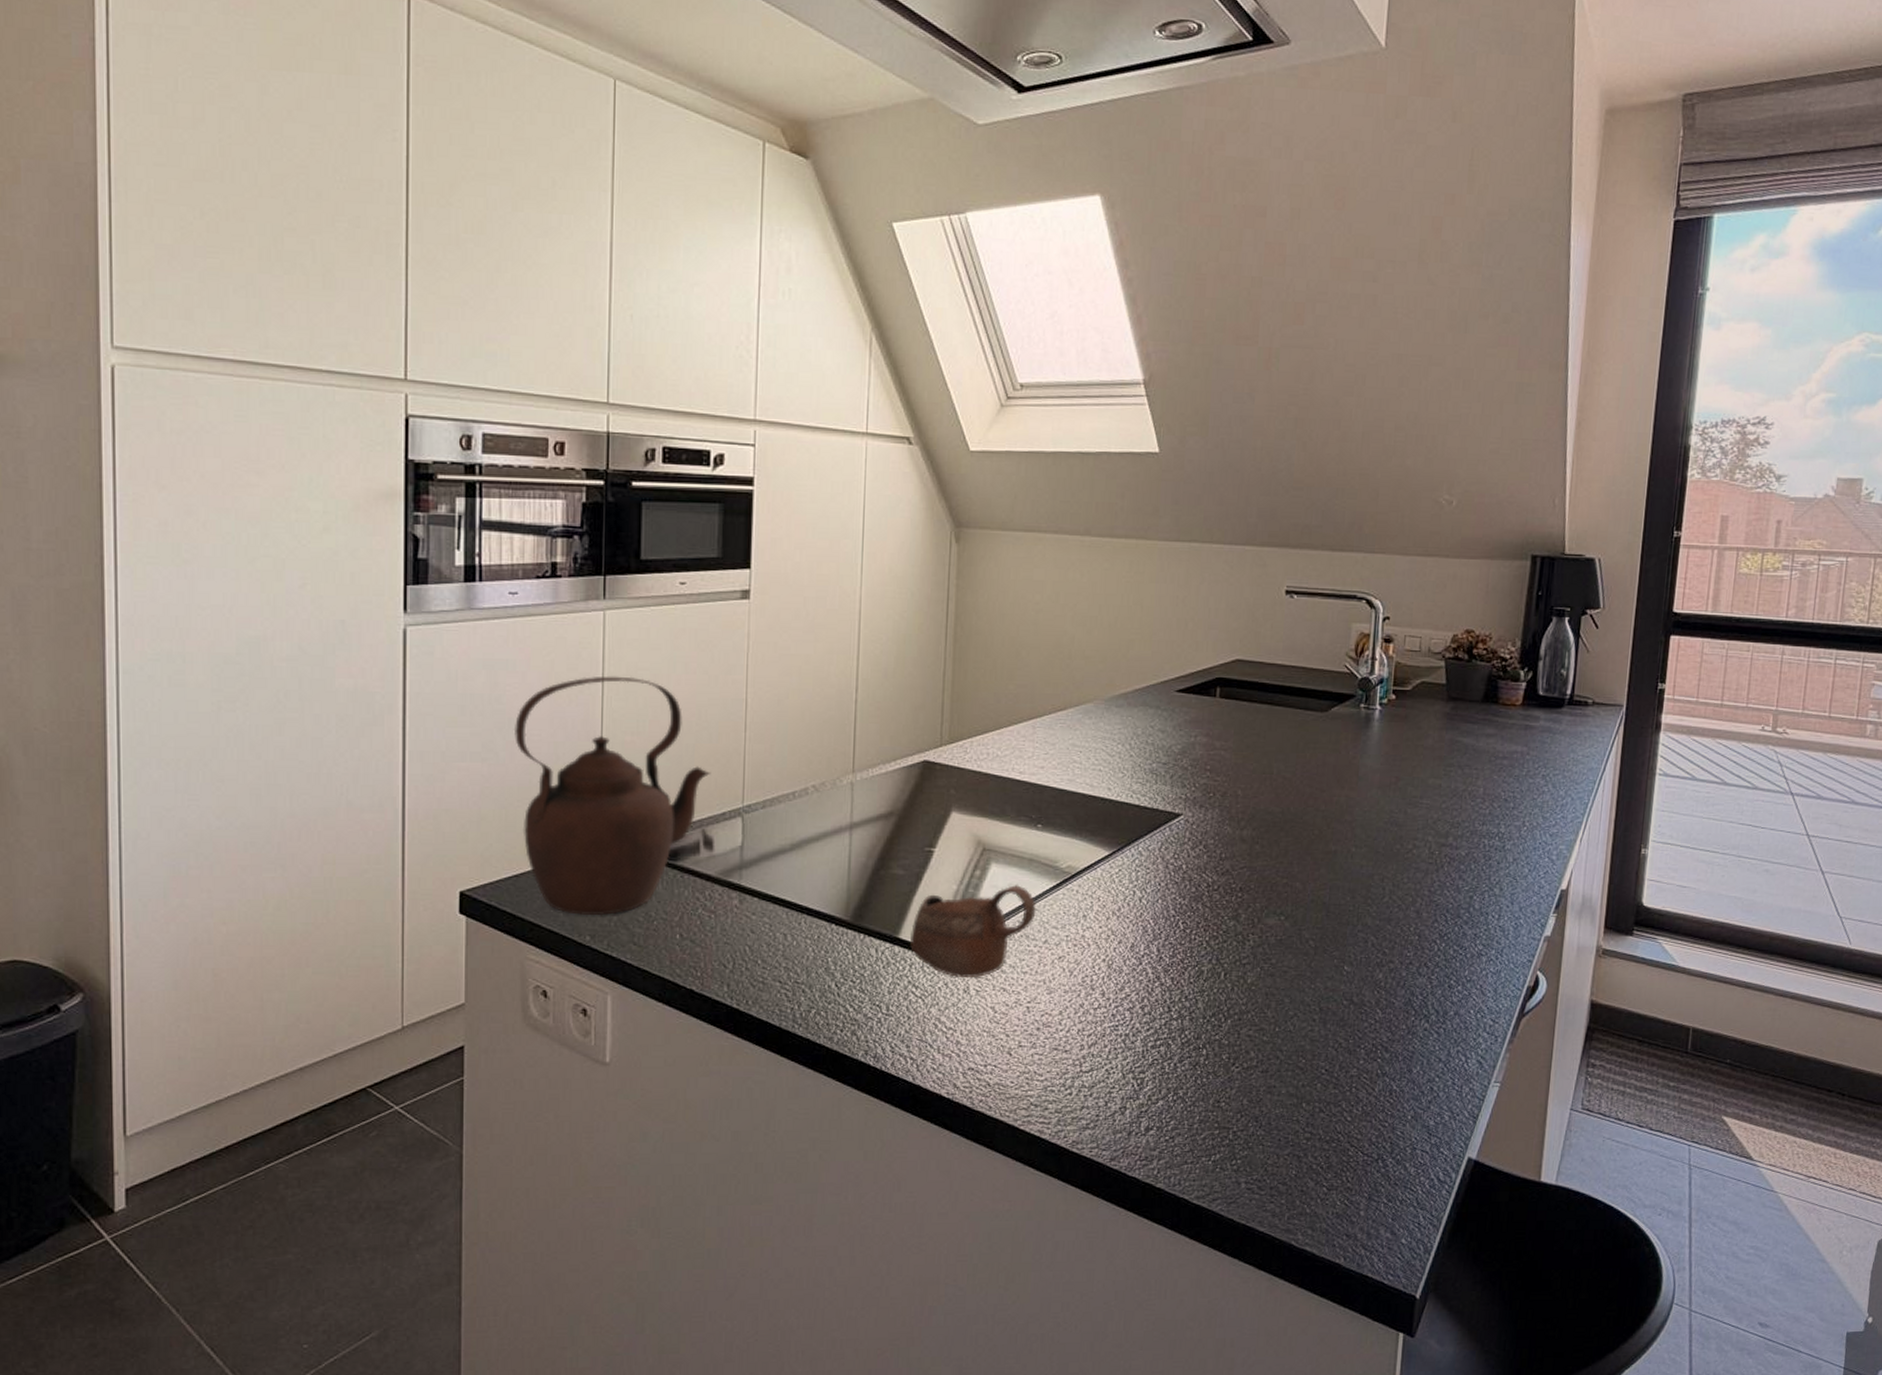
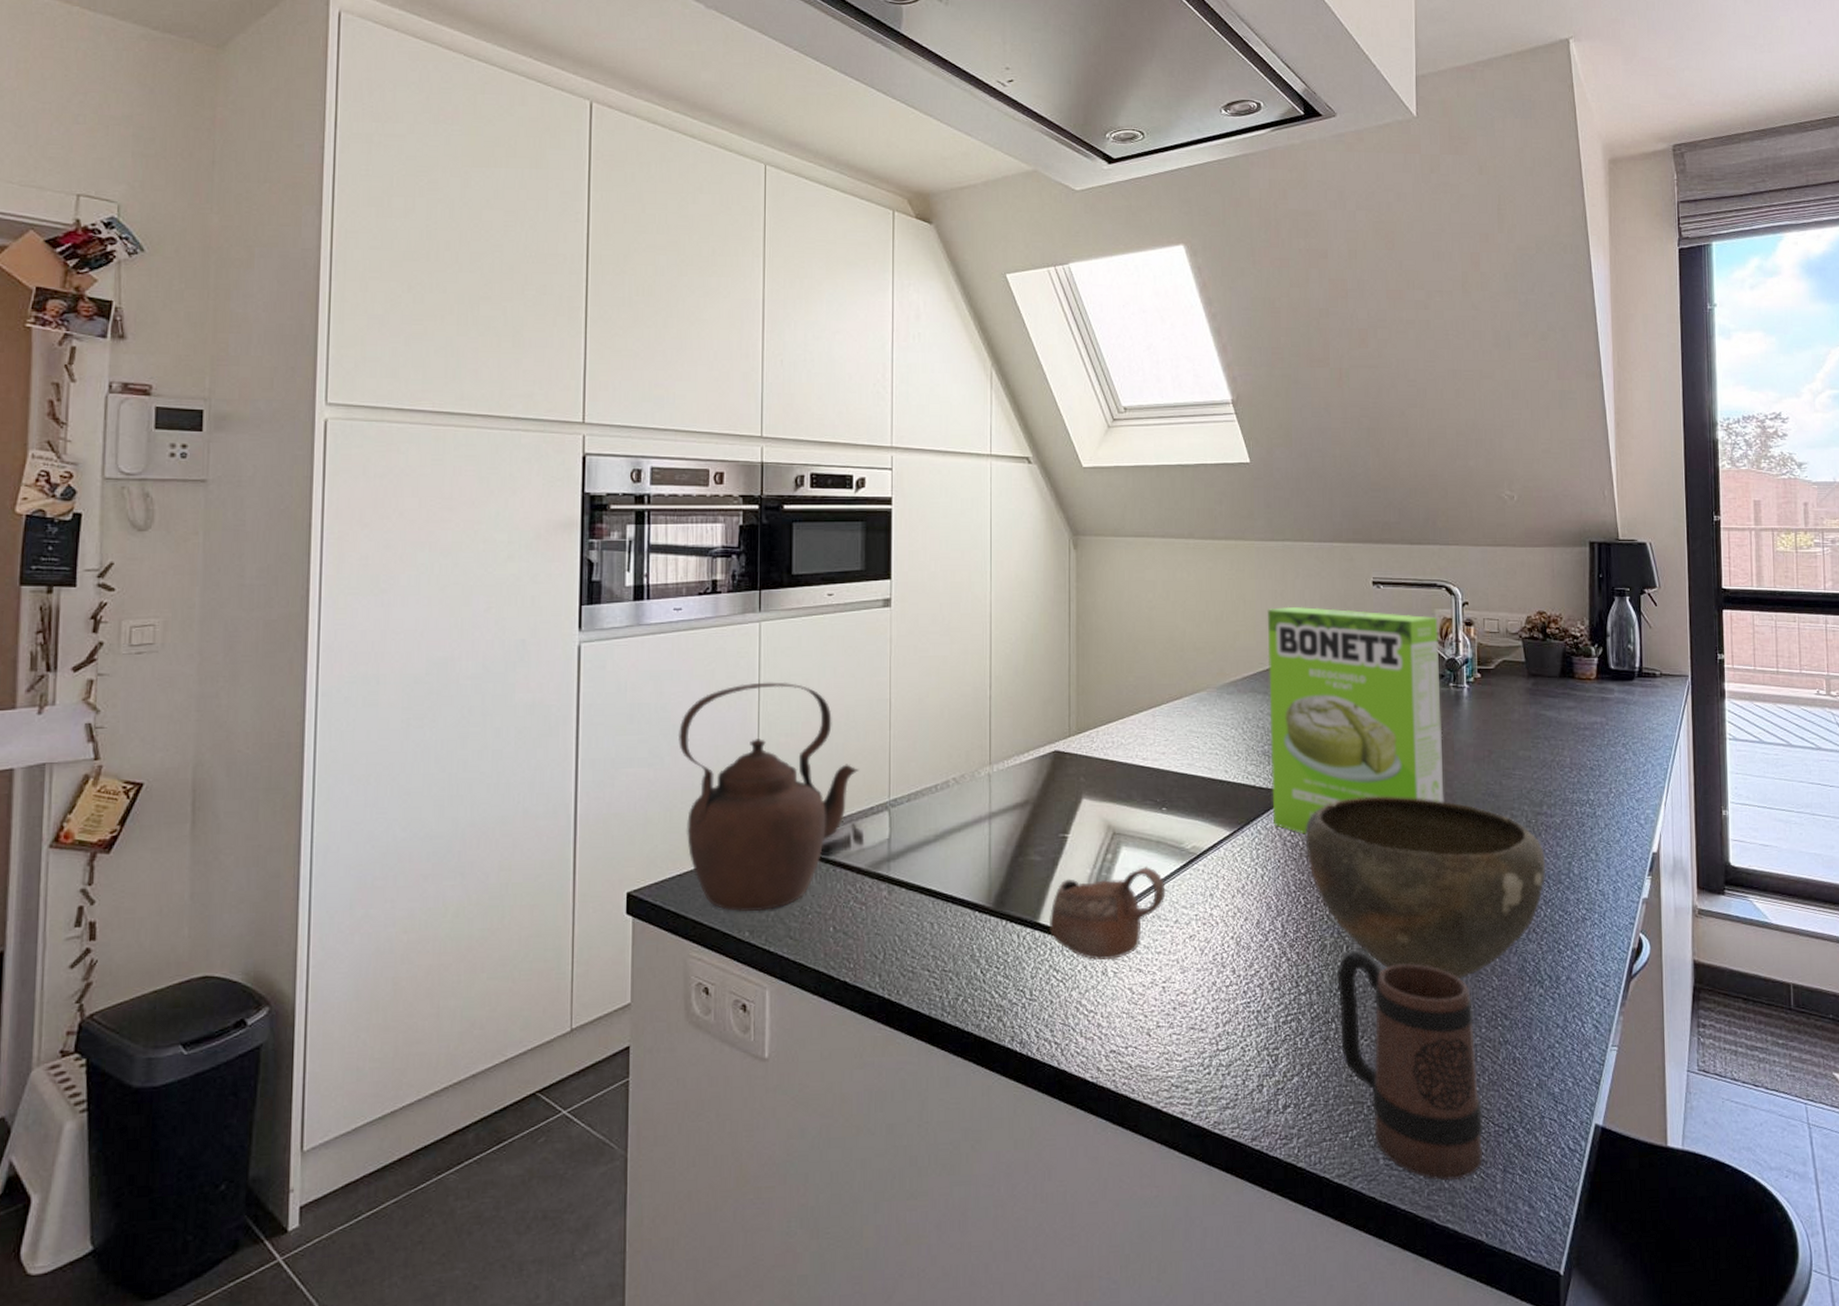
cake mix box: none [1156,614,1354,858] -> present [1267,606,1444,835]
bowl: none [1189,820,1446,1011] -> present [1305,796,1546,979]
mug: none [1210,977,1353,1206] -> present [1337,950,1484,1181]

